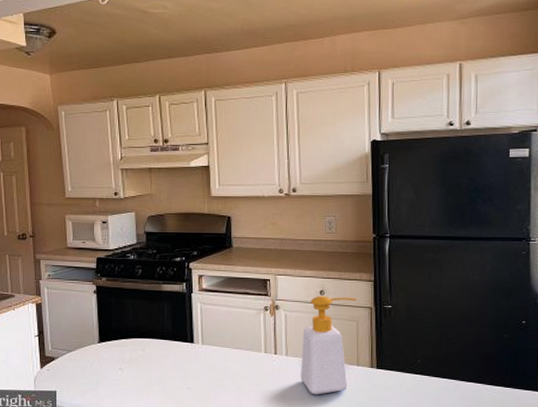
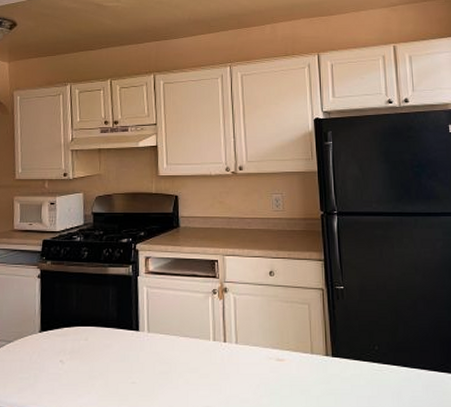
soap bottle: present [301,295,357,395] -> none [252,276,307,388]

